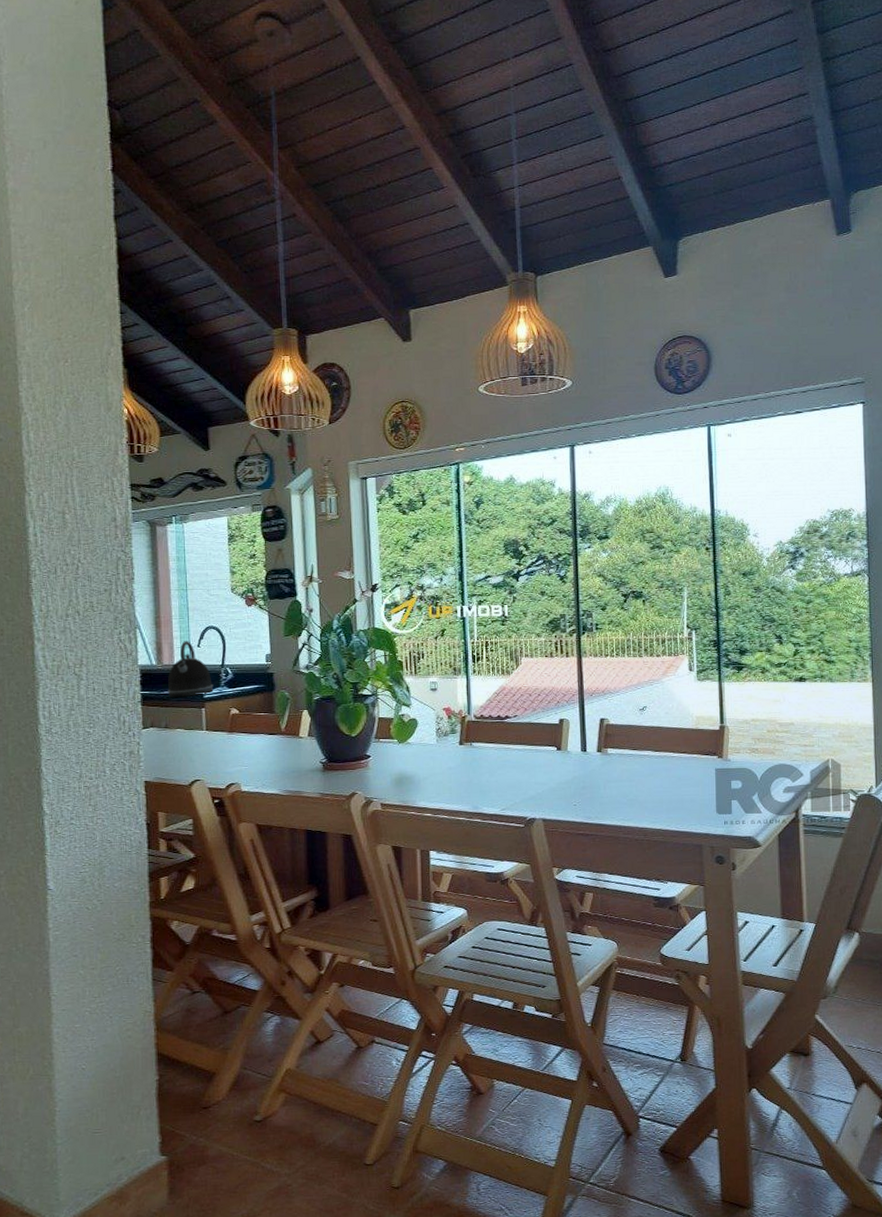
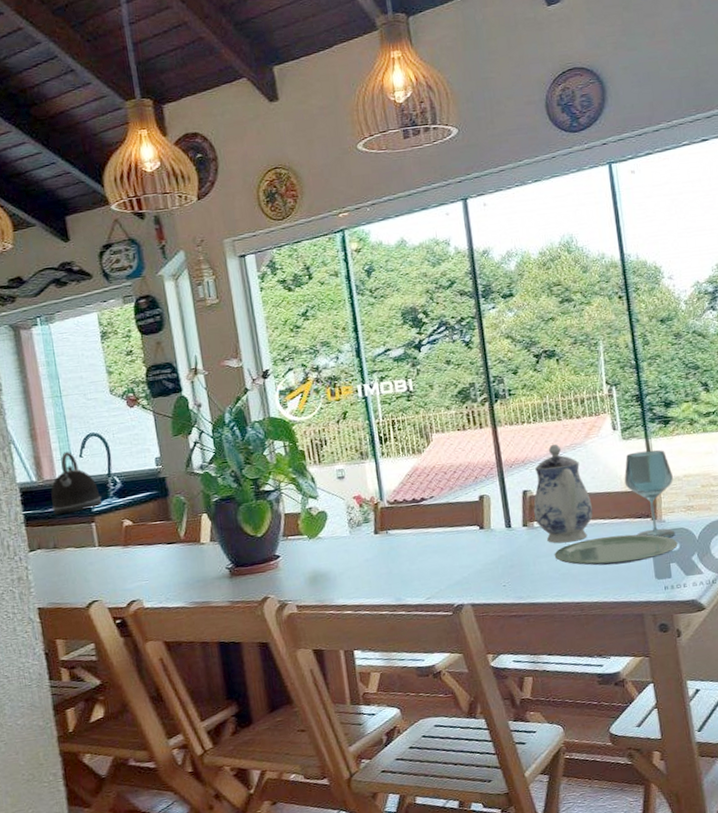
teapot: none [609,679,664,771] -> present [533,444,593,543]
plate: none [624,769,740,796] -> present [554,534,678,566]
wine glass: none [695,693,741,776] -> present [624,450,676,538]

